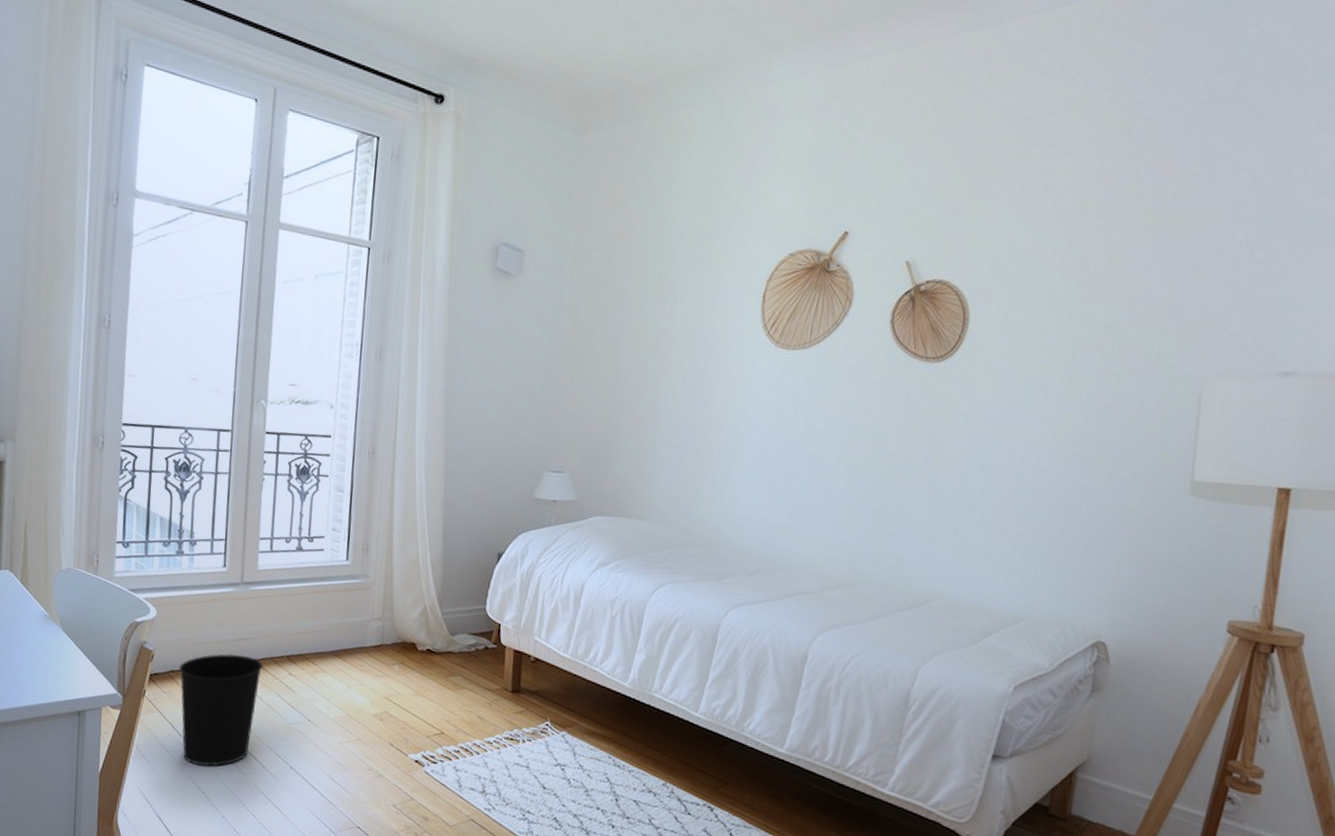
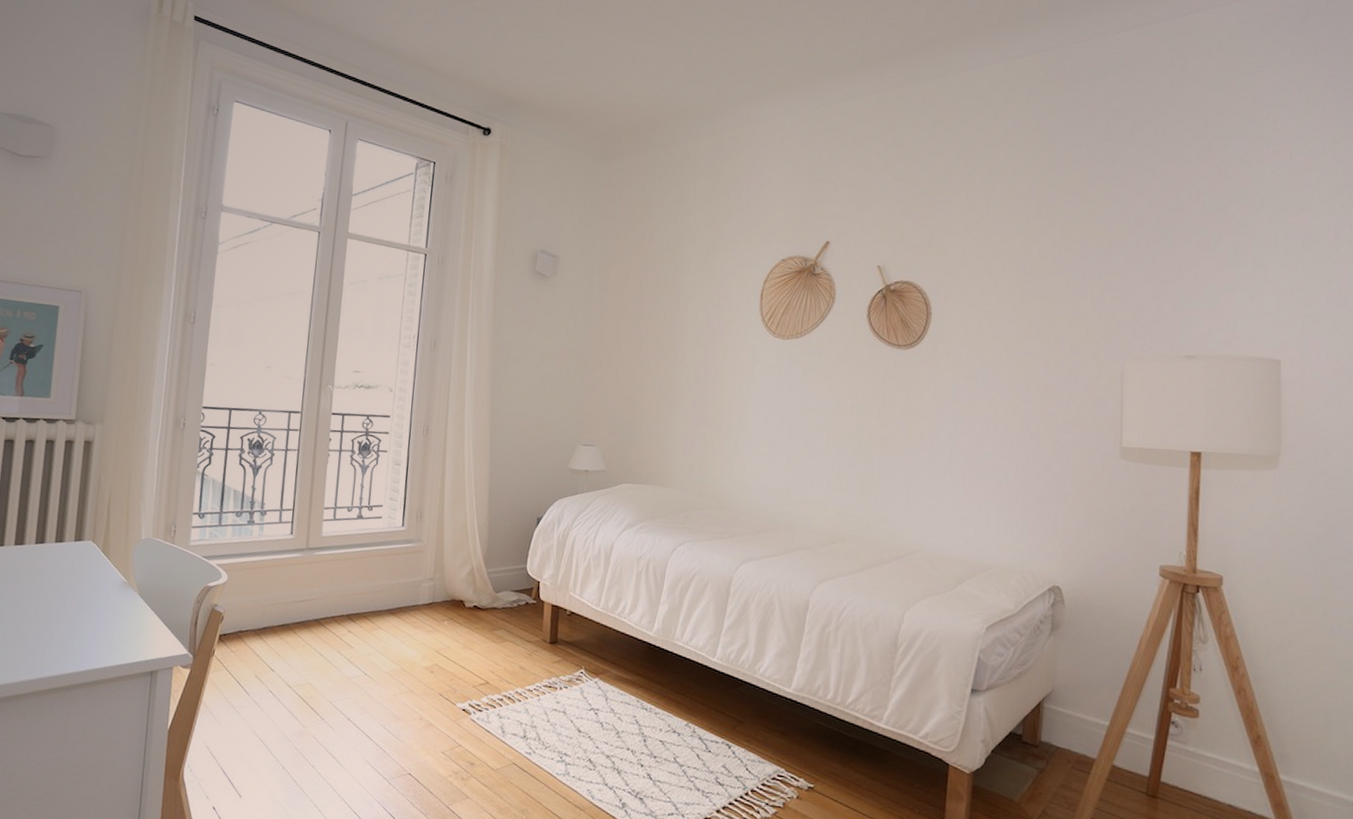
wastebasket: present [179,654,264,767] -> none [247,614,325,721]

